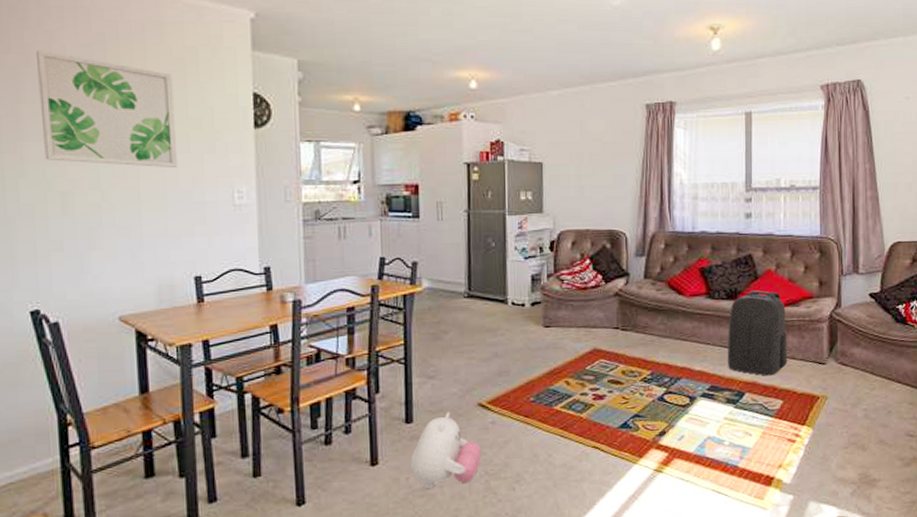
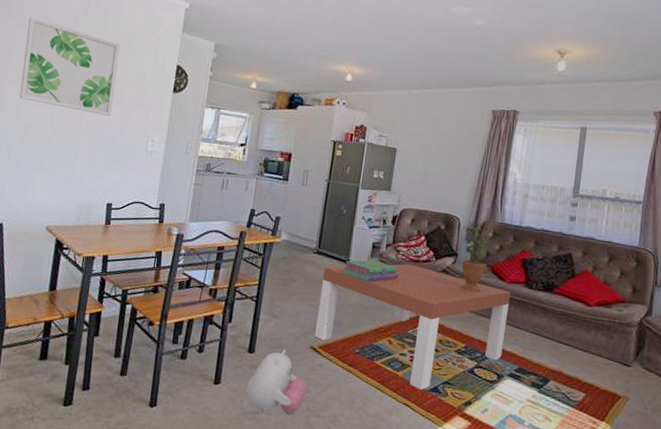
coffee table: none [479,293,693,429] -> present [315,263,511,390]
stack of books: none [501,294,567,320] -> present [342,259,399,282]
potted plant: none [631,235,668,313] -> present [461,221,494,293]
backpack: present [728,290,787,376] -> none [537,286,598,368]

